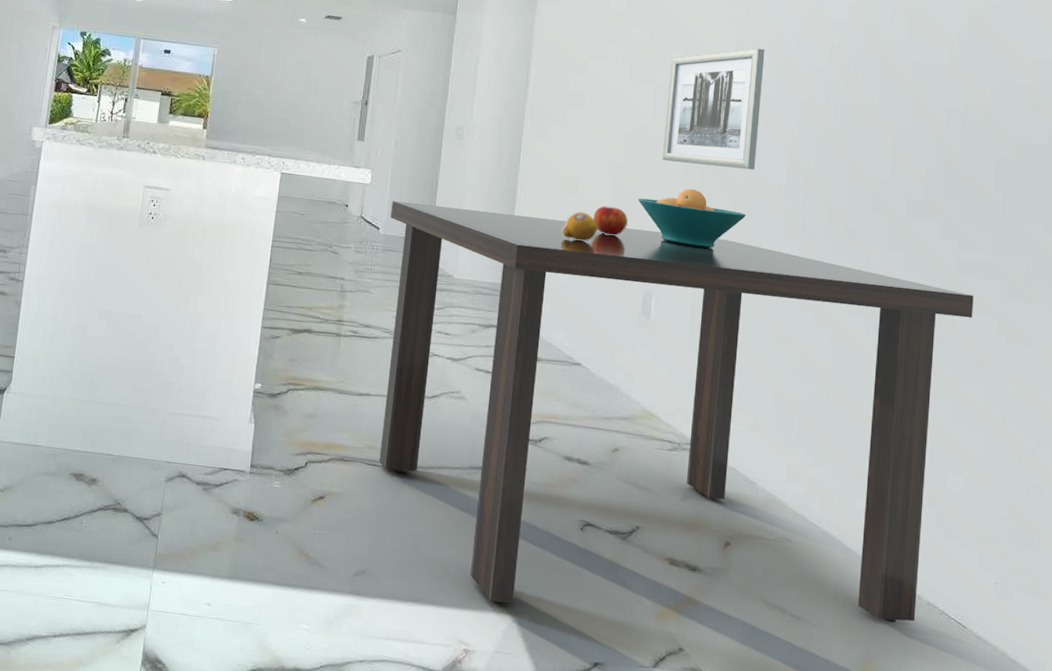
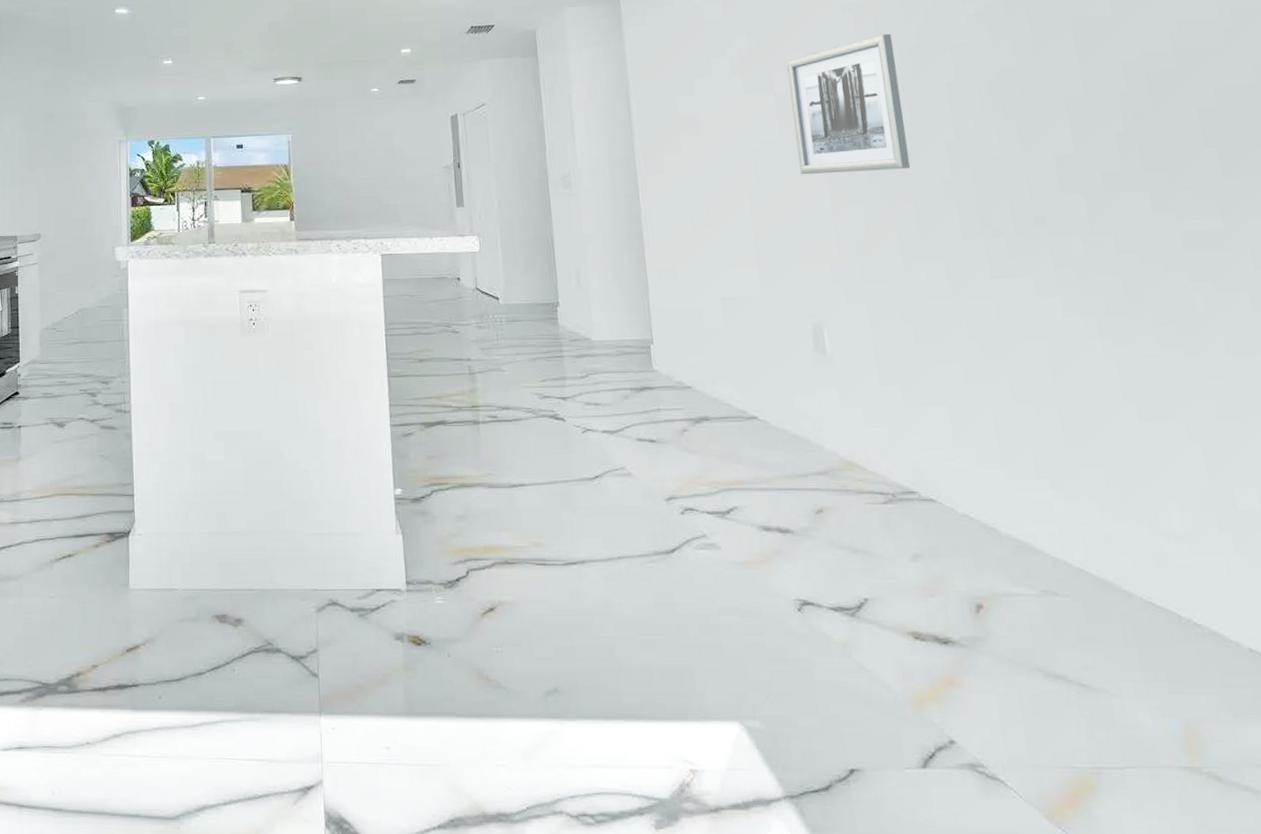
dining table: present [379,201,974,623] -> none [507,251,1240,709]
lemon: present [562,211,598,242] -> none [703,246,744,279]
apple: present [593,206,628,237] -> none [735,234,777,268]
fruit bowl: present [638,188,747,248] -> none [782,200,913,265]

